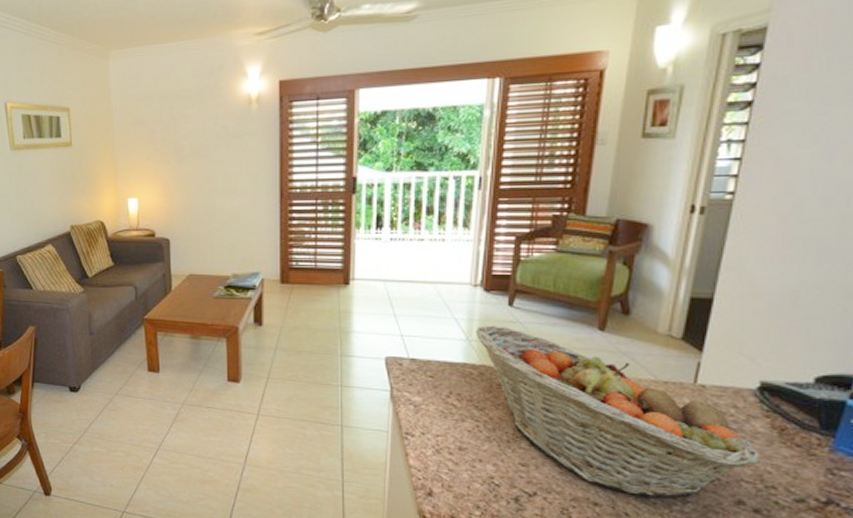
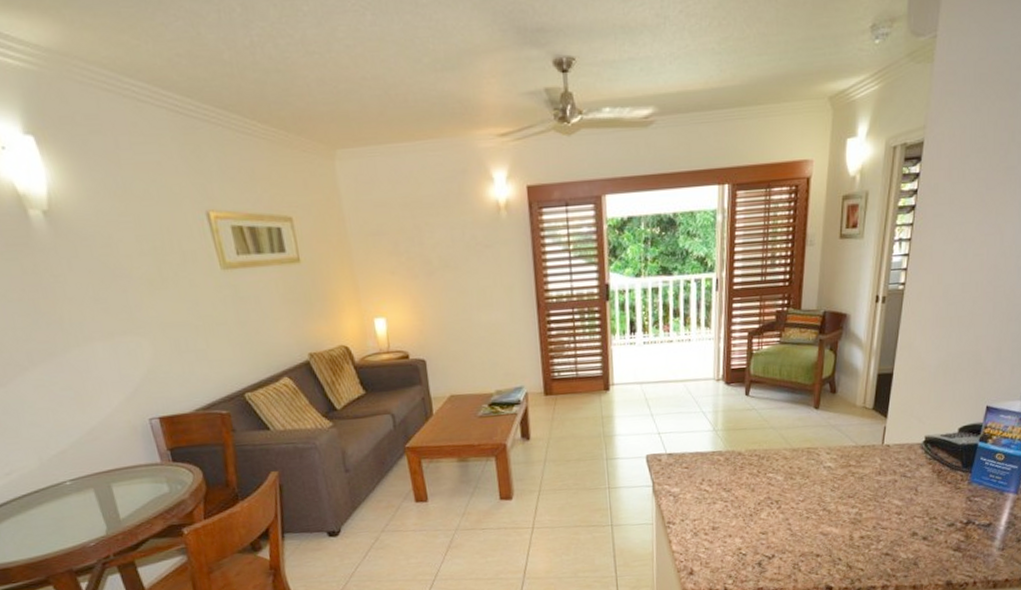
fruit basket: present [475,325,760,498] -> none [720,414,926,543]

